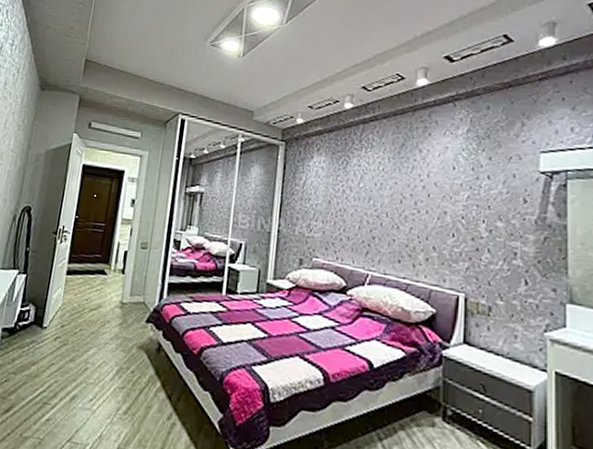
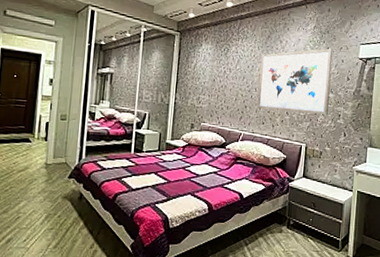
wall art: none [390,158,498,254] -> present [257,48,333,116]

